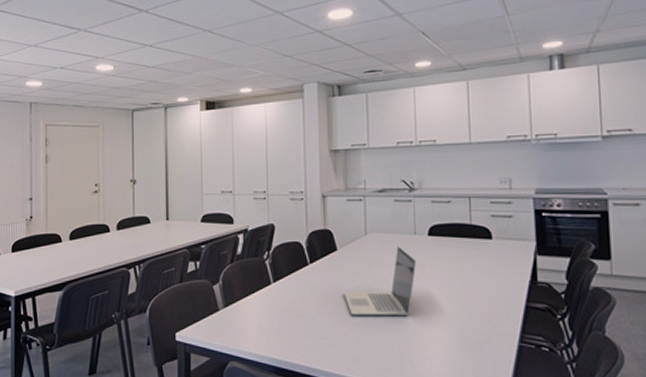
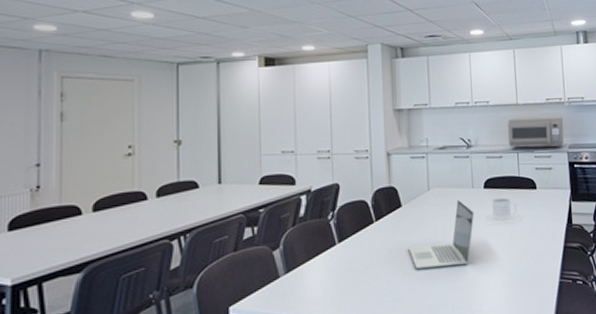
mug: none [438,246,467,271] -> present [492,197,517,220]
microwave: none [457,155,530,194] -> present [507,116,564,149]

